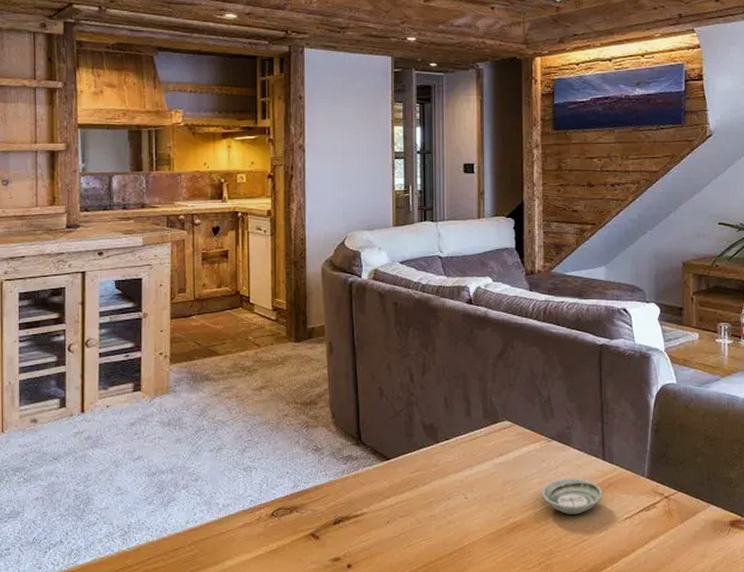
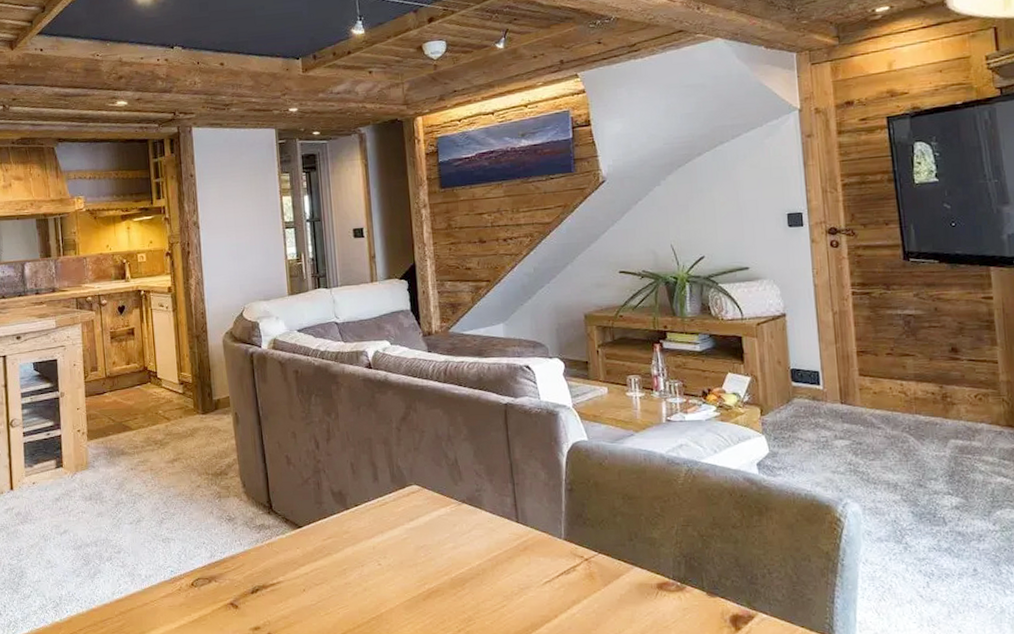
saucer: present [542,478,603,514] -> none [456,541,519,579]

